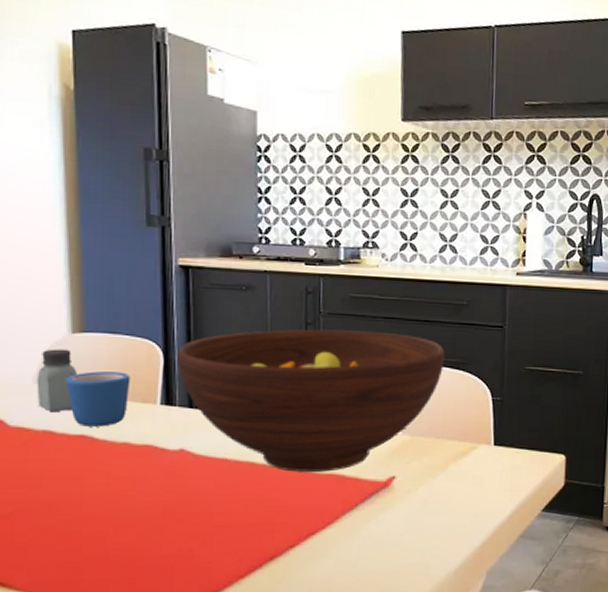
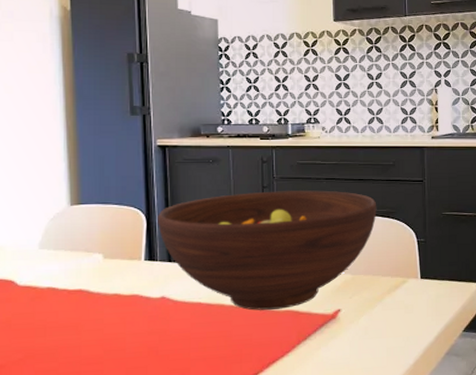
saltshaker: present [36,349,78,412] -> none [41,219,76,272]
mug: present [66,371,131,427] -> none [66,235,119,282]

